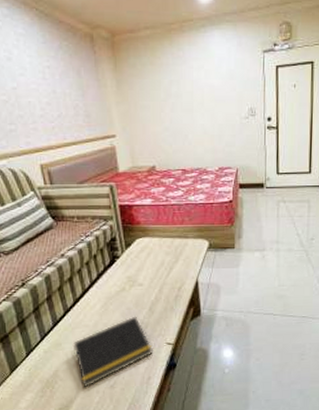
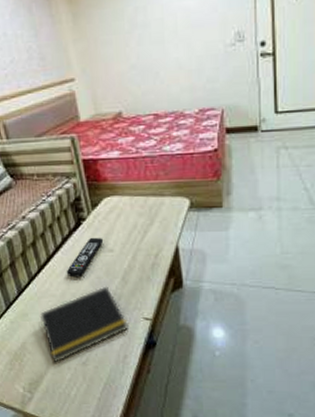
remote control: none [99,273,135,309] -> present [66,237,104,278]

